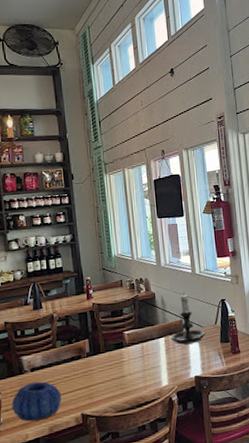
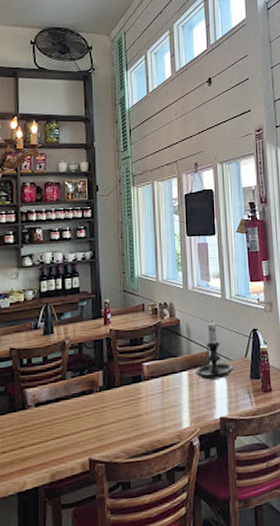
decorative bowl: present [11,381,62,422] -> none [10,418,68,467]

